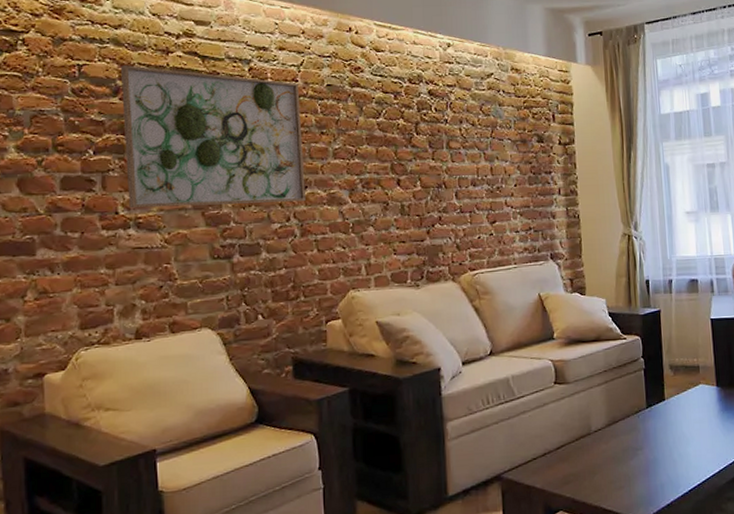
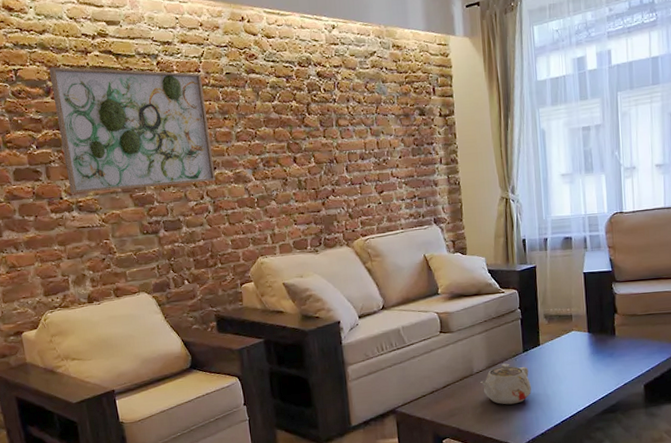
teapot: none [599,420,656,470] -> present [480,363,531,405]

